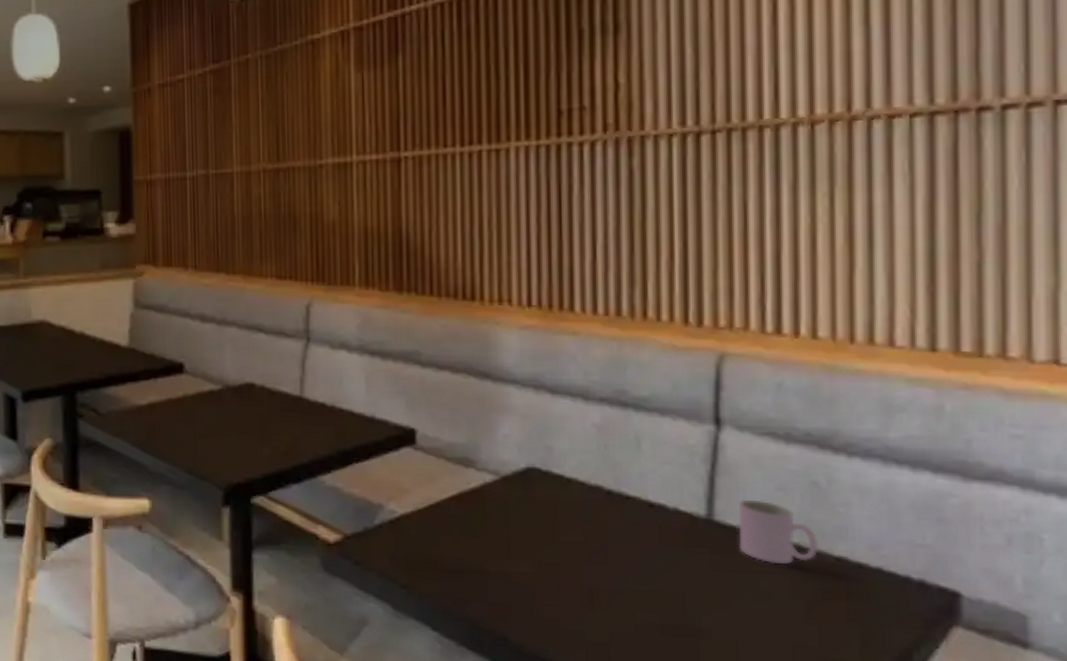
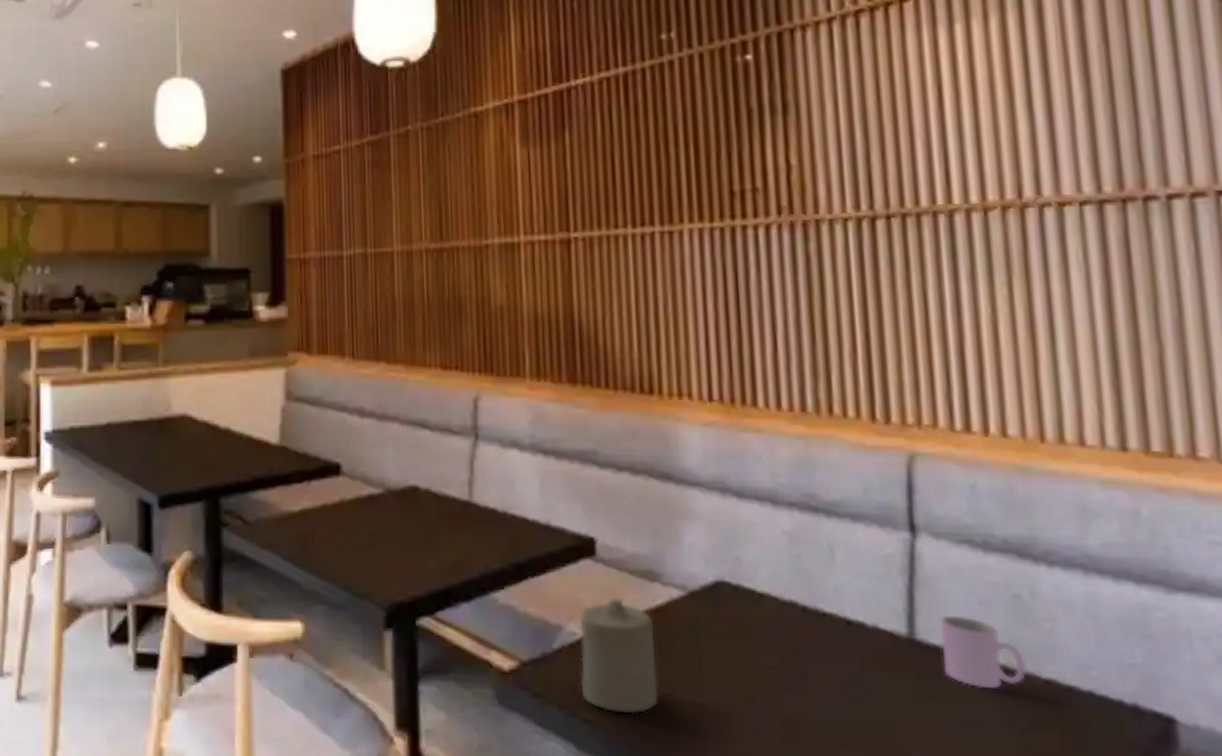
candle: none [398,481,470,581] -> present [579,597,659,714]

